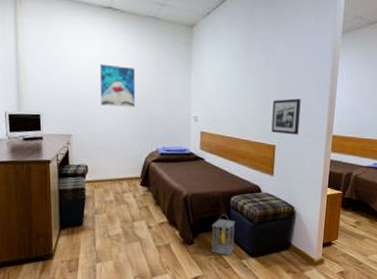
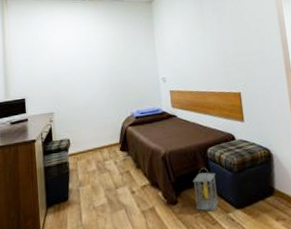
wall art: present [99,63,135,107] -> none [75,44,108,82]
picture frame: present [271,98,301,135] -> none [231,47,260,81]

